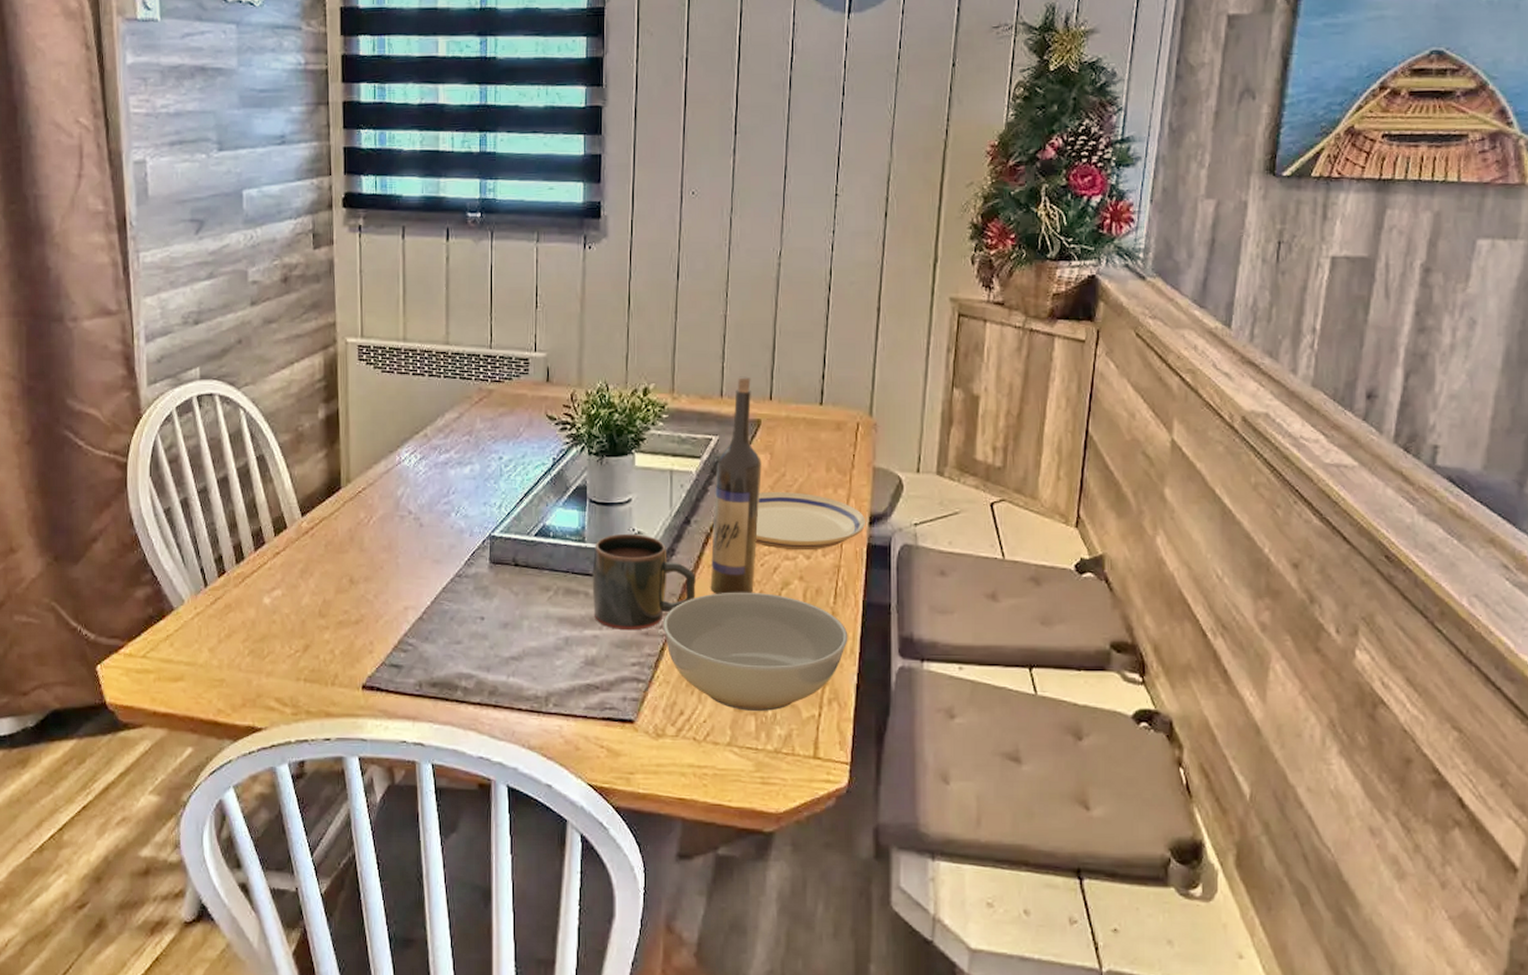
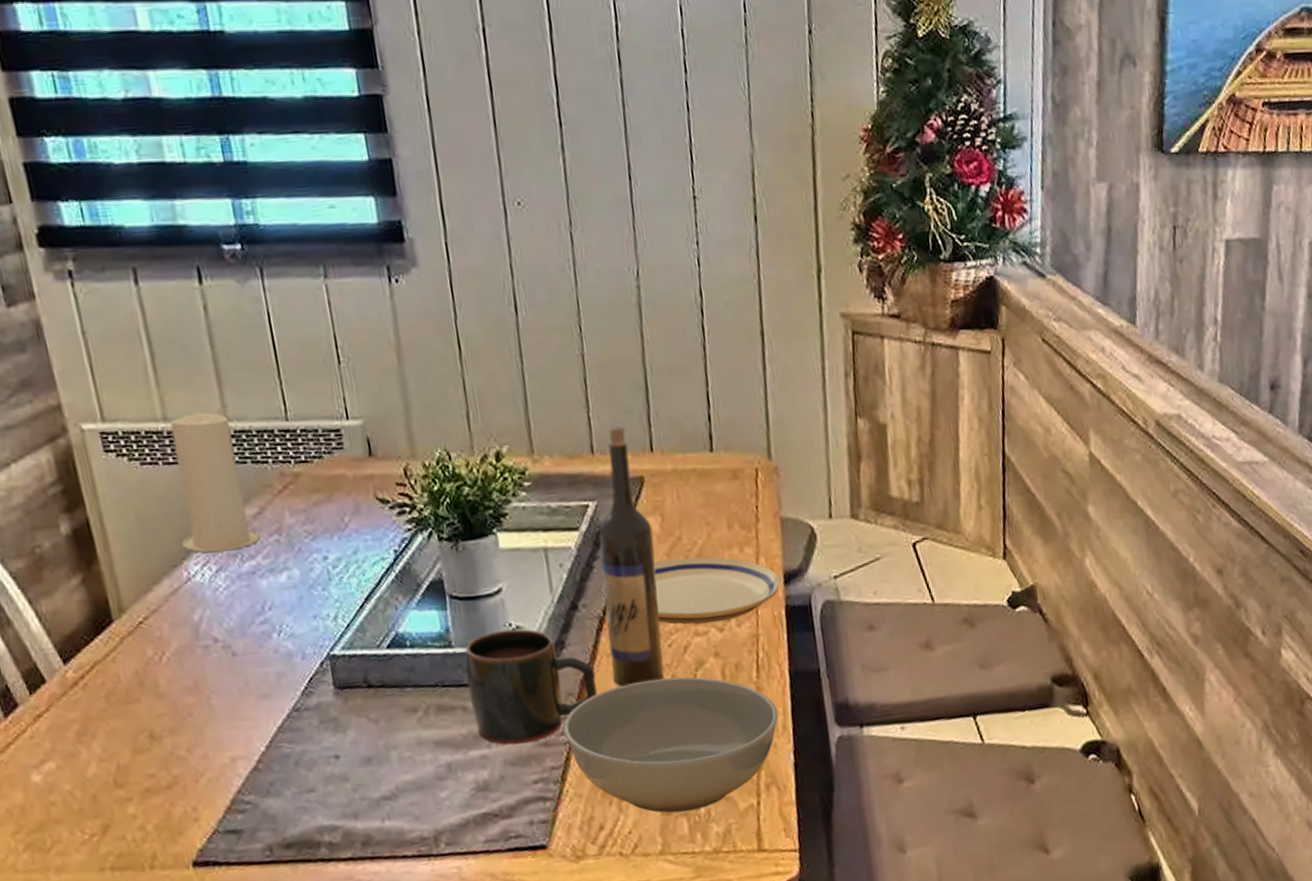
candle: none [399,337,456,444] -> present [170,412,261,553]

